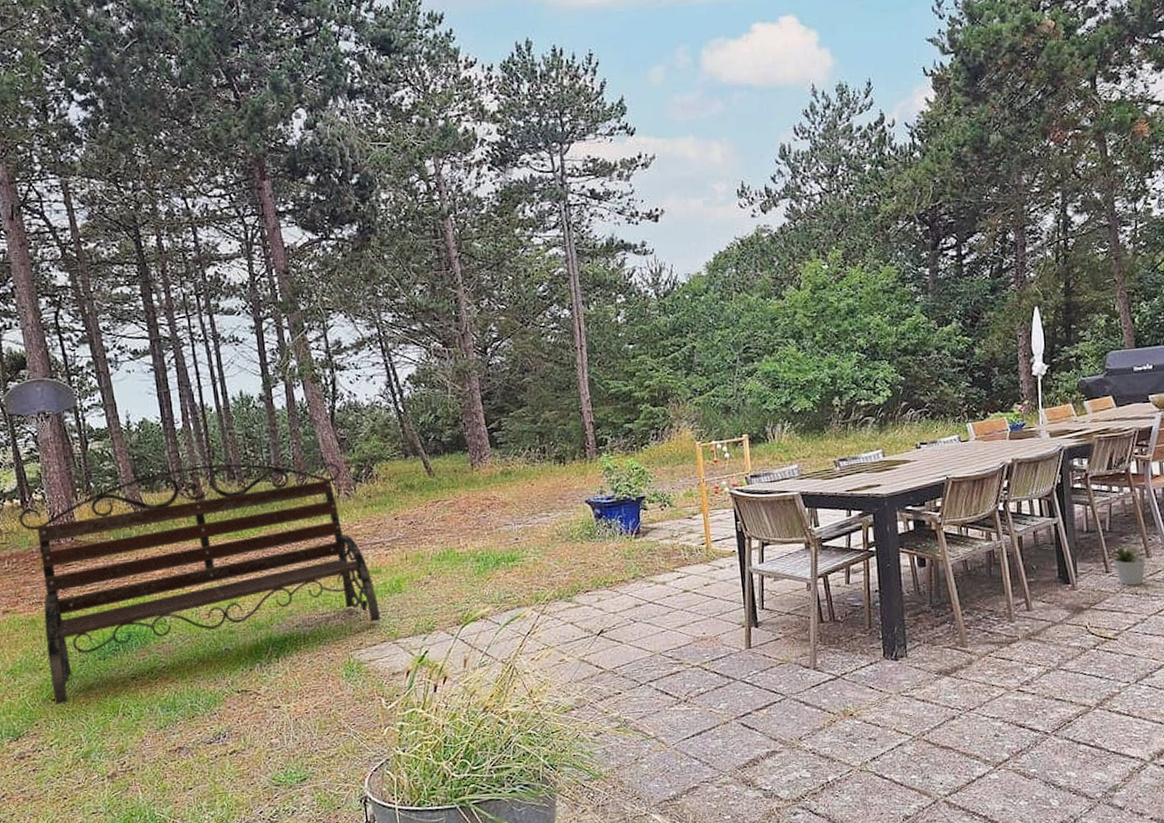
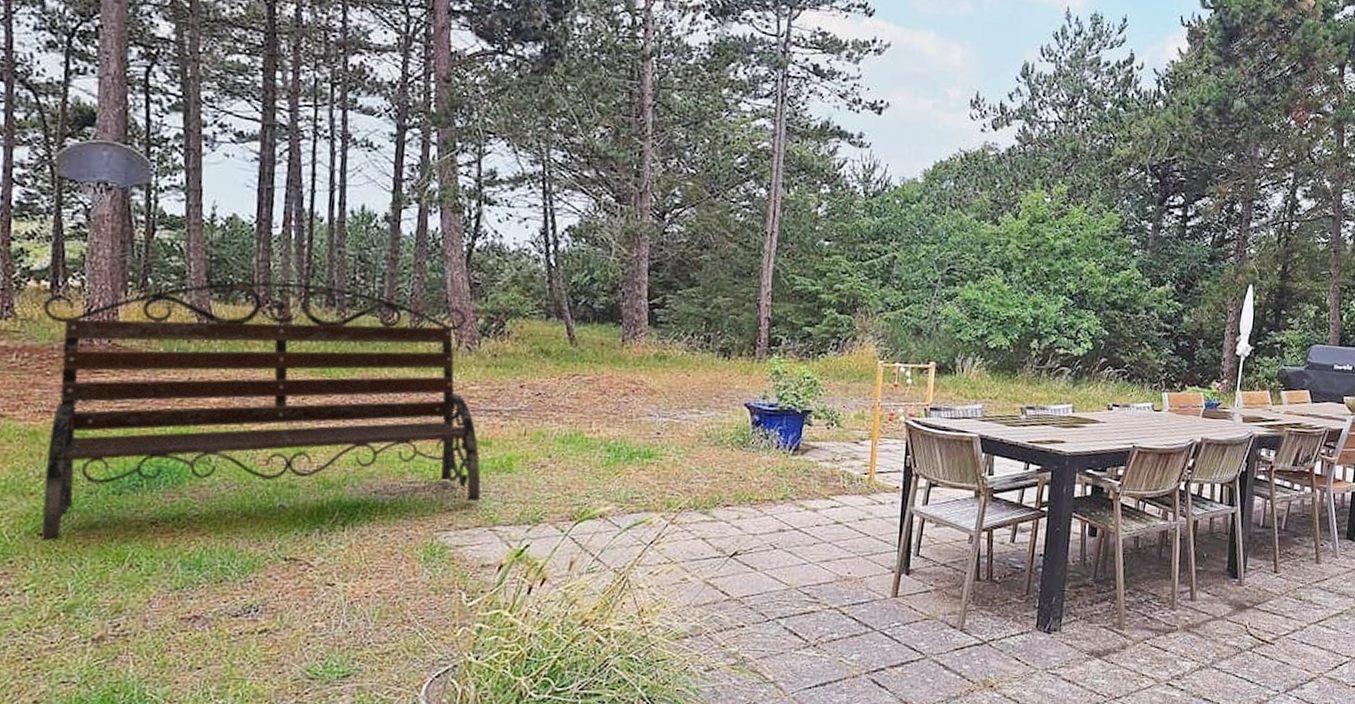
potted plant: present [1111,544,1146,586] -> none [1281,545,1314,590]

